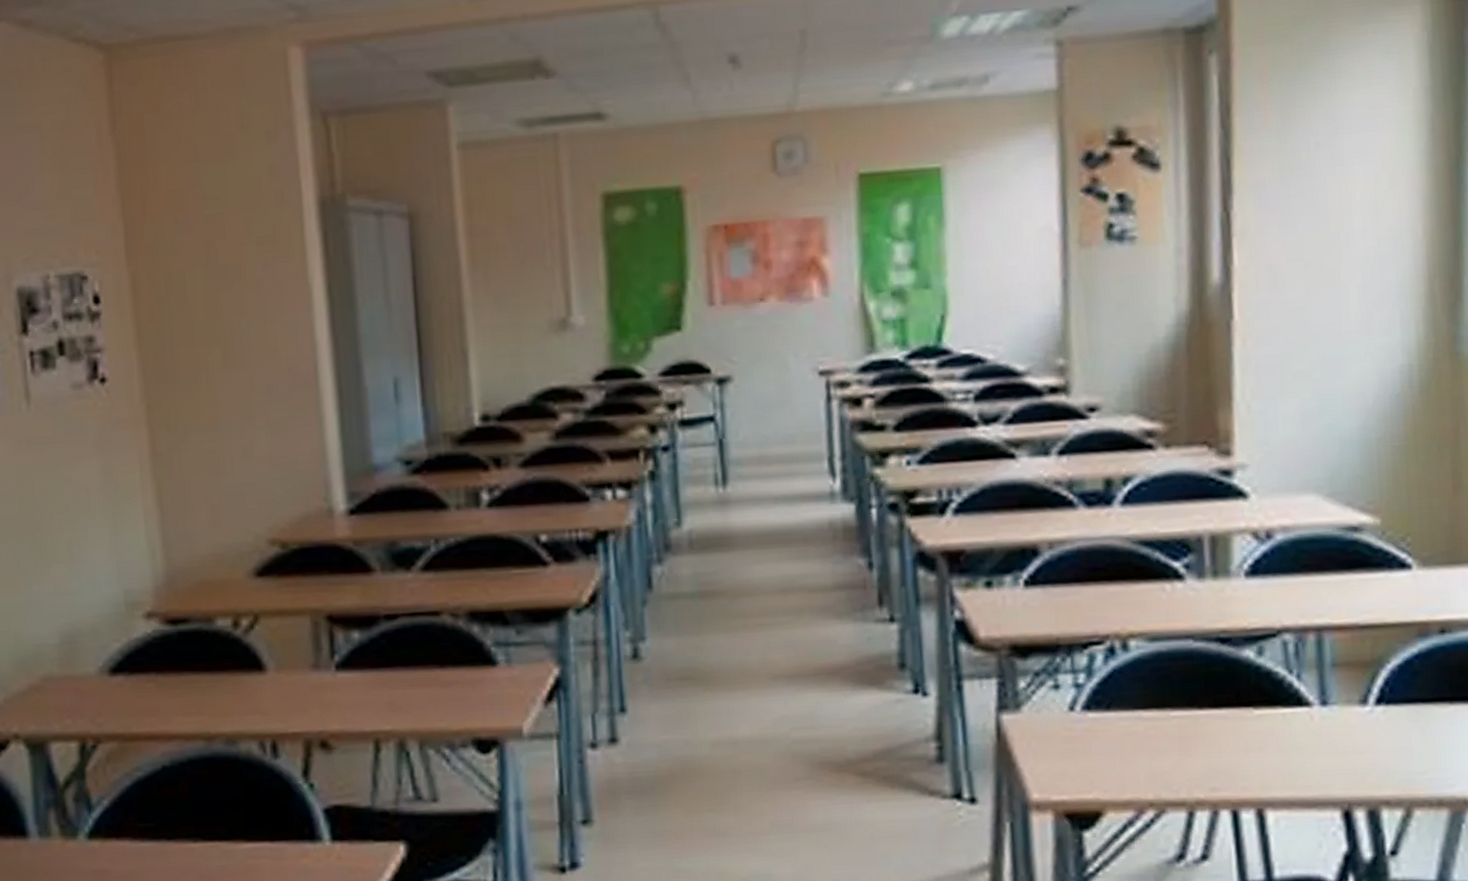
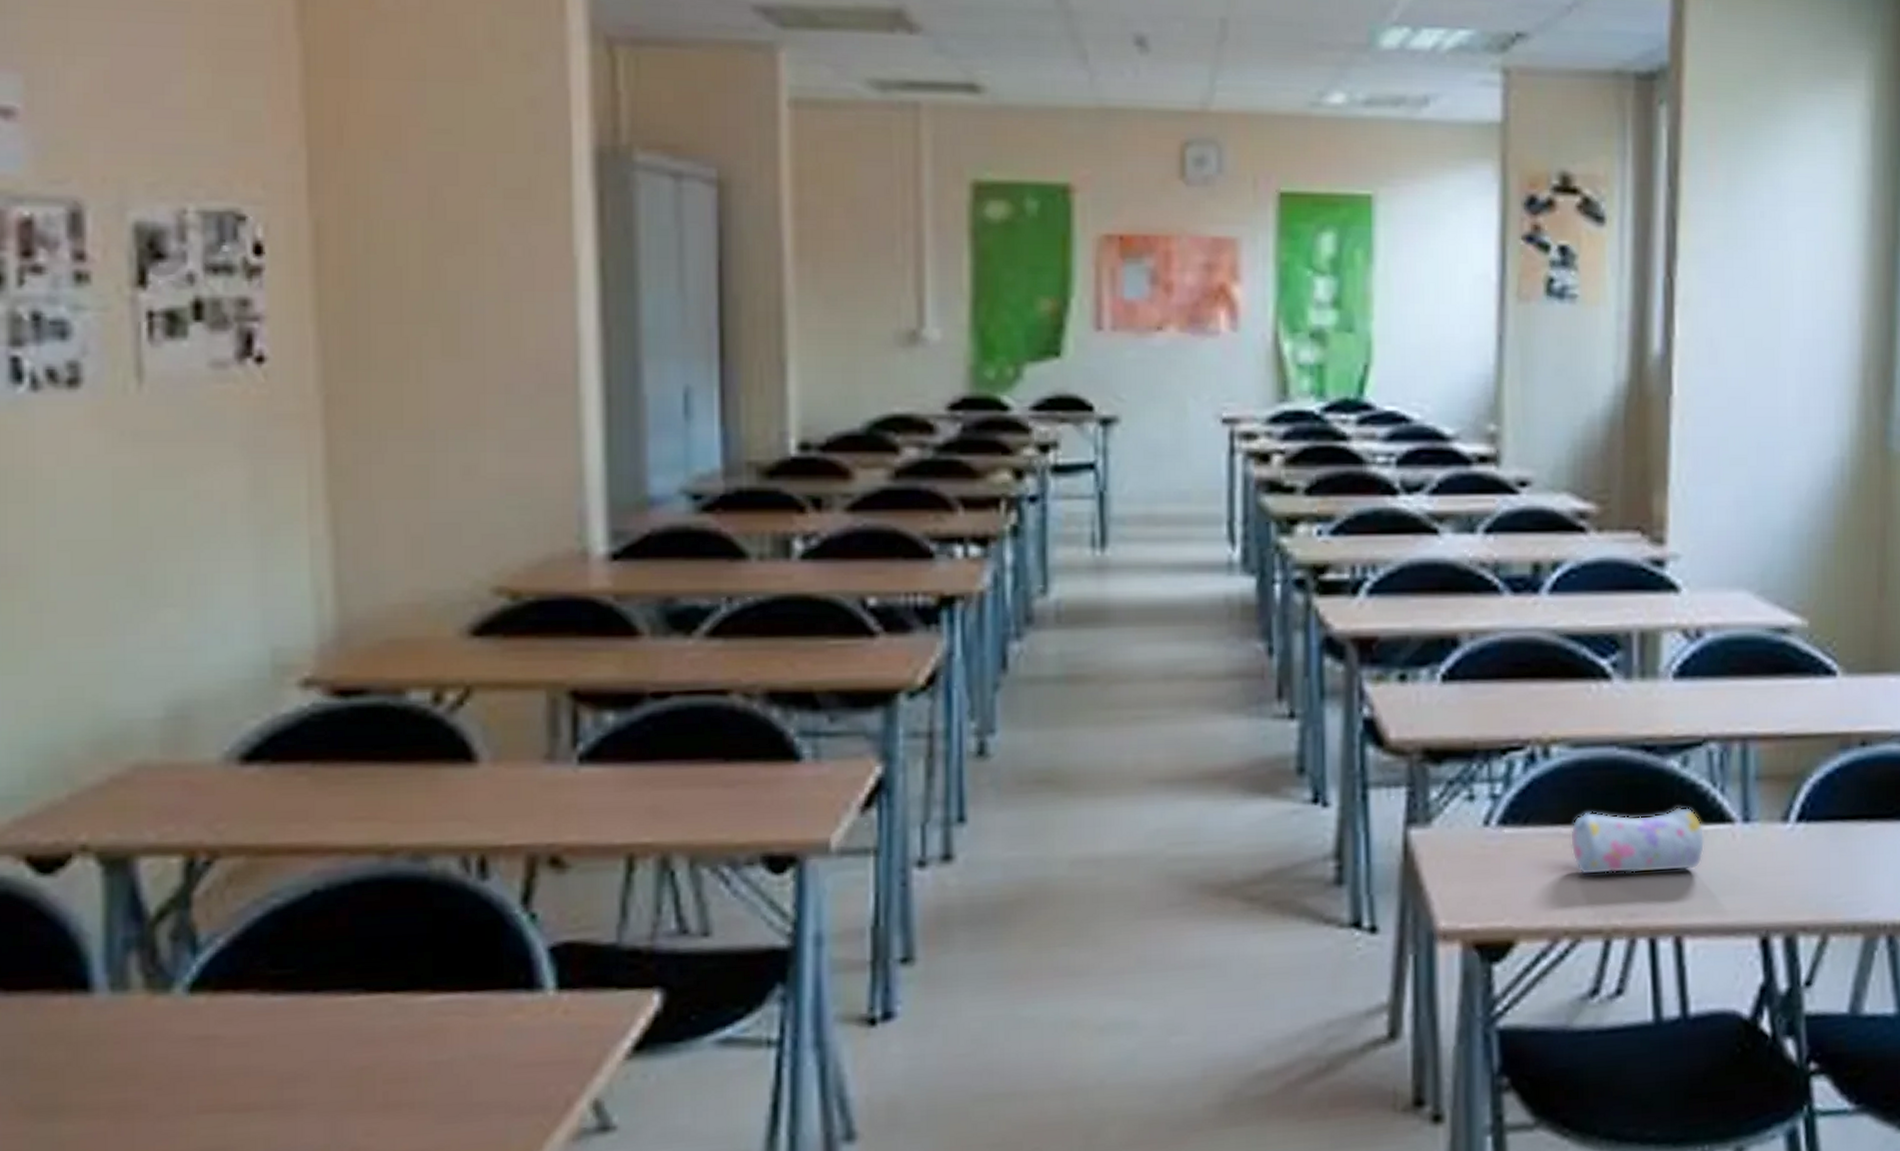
pencil case: none [1150,692,1283,754] -> present [1569,807,1705,876]

